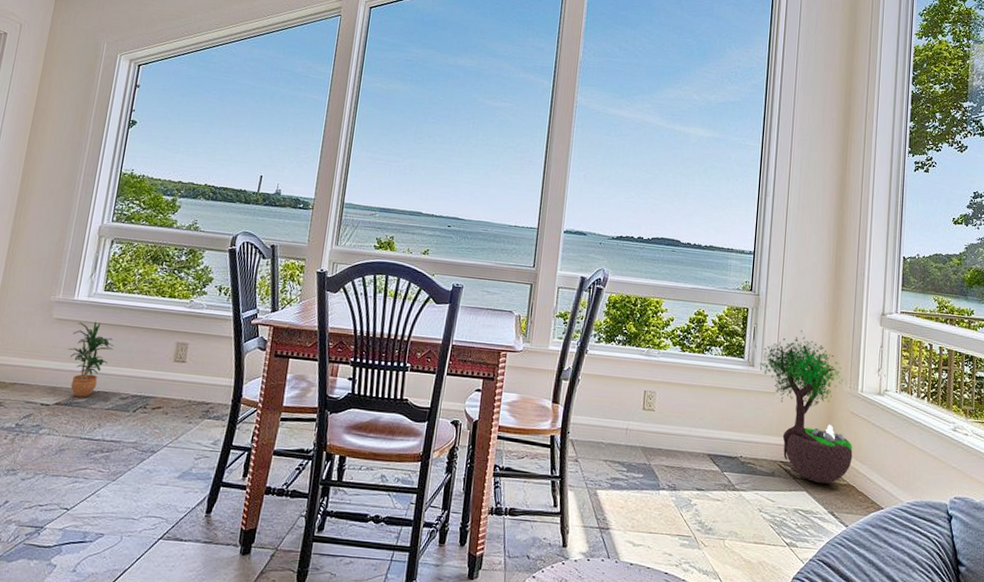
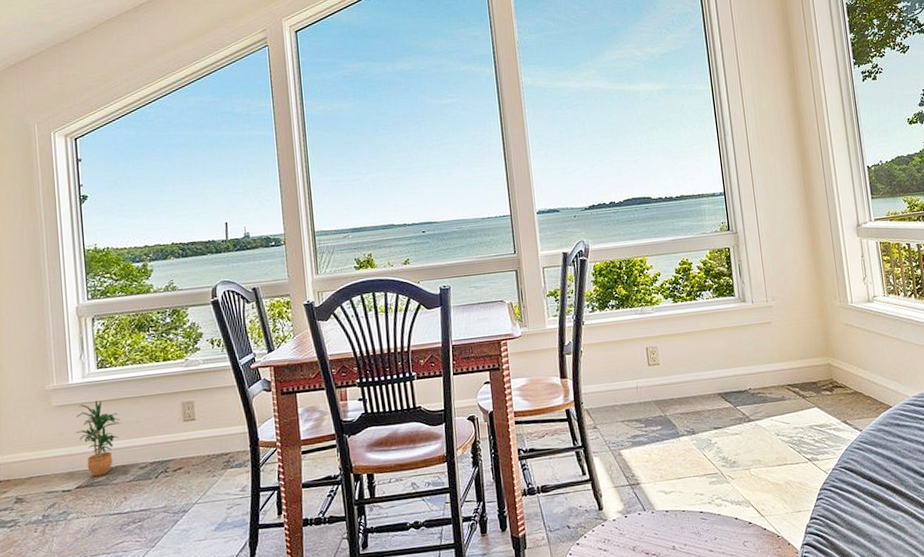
potted tree: present [759,329,853,484] -> none [750,256,855,397]

